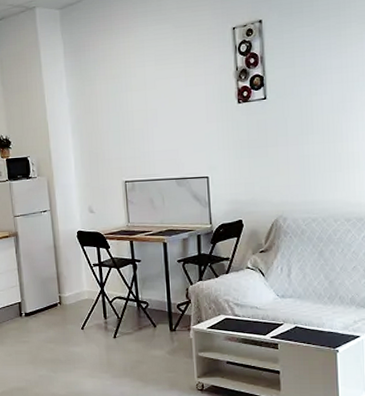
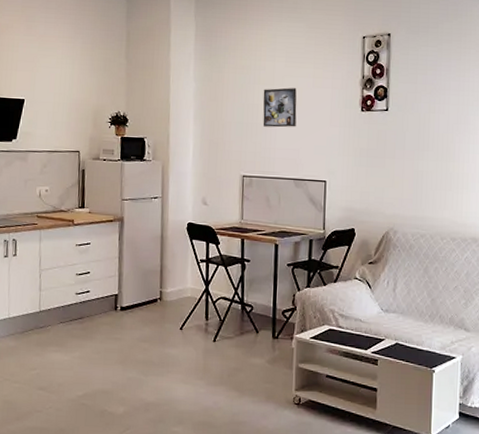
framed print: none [136,90,173,132] -> present [263,87,297,128]

